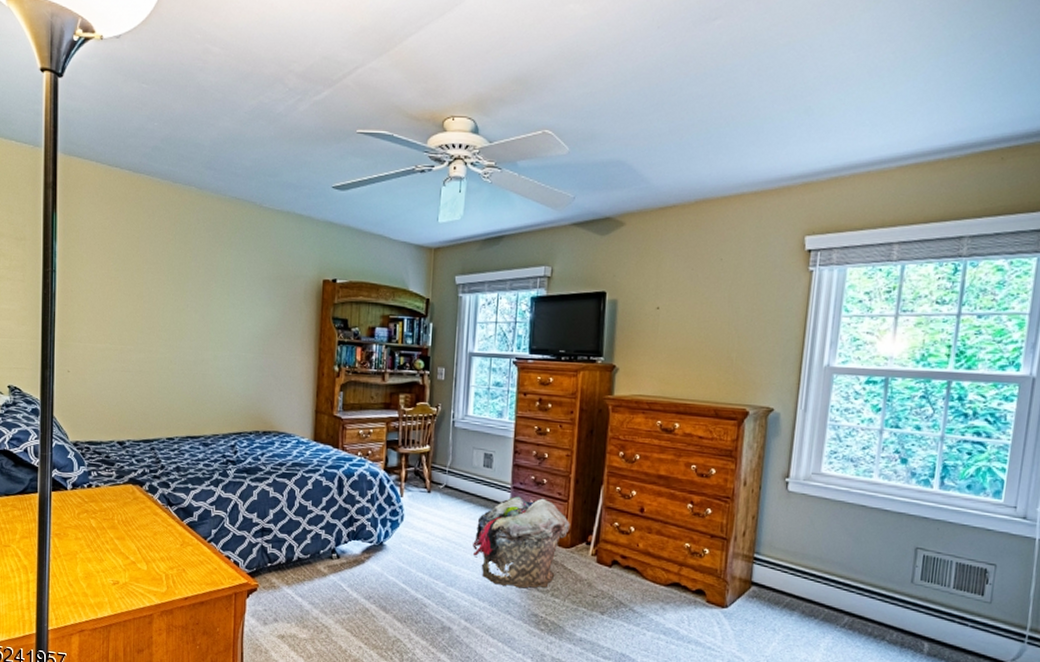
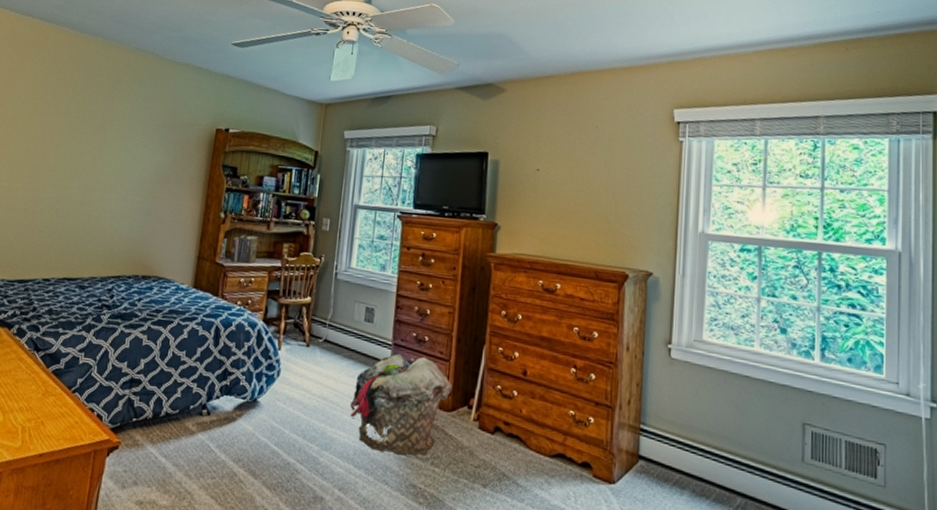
books: none [347,387,374,416] -> present [230,235,258,264]

